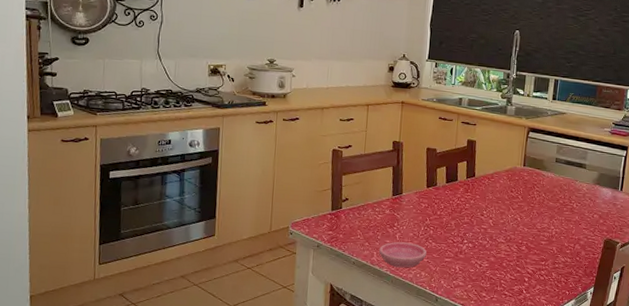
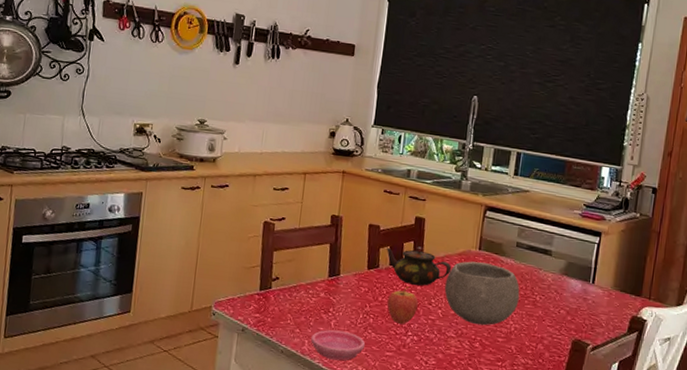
teapot: none [443,165,500,200] -> present [387,246,452,286]
fruit: none [444,201,472,233] -> present [387,286,418,324]
bowl: none [494,176,560,232] -> present [444,261,520,326]

